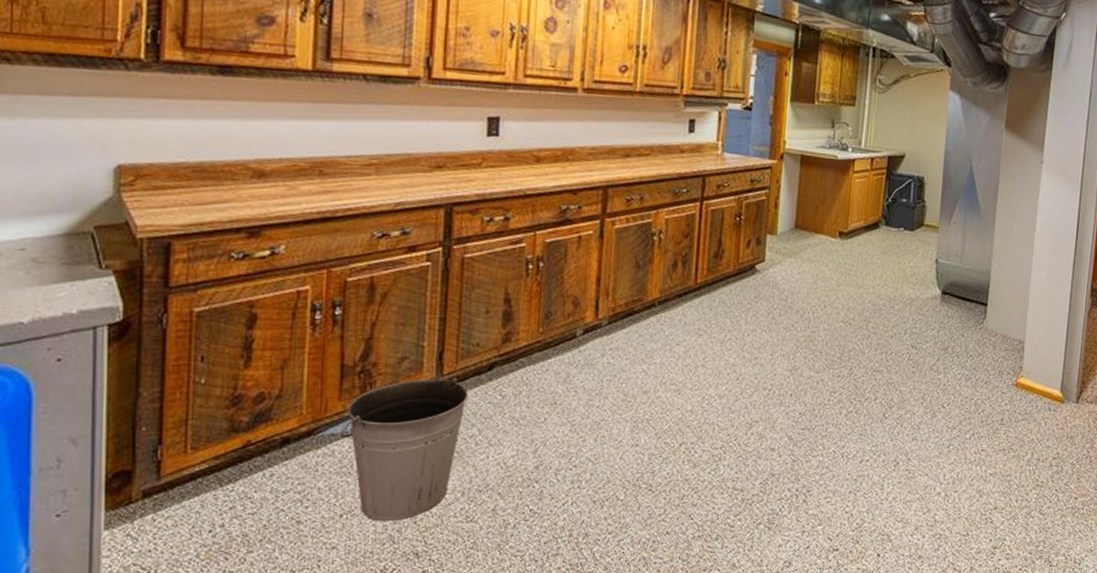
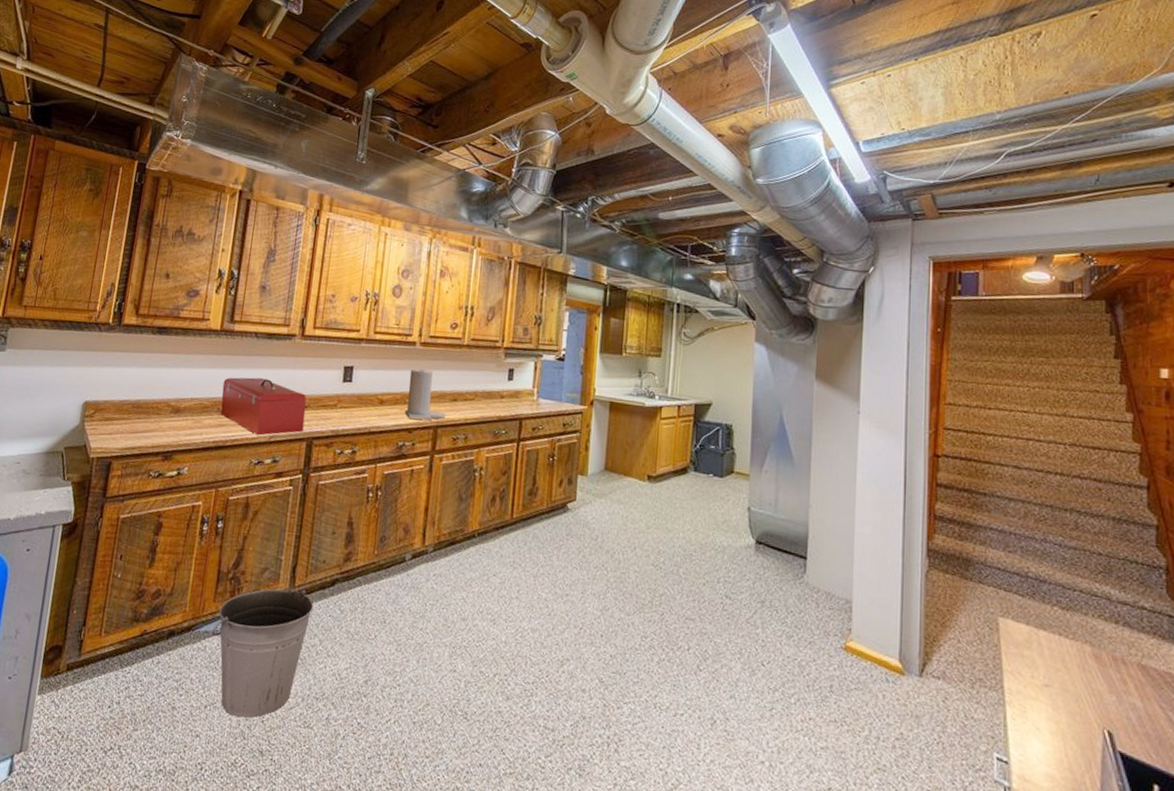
toolbox: none [323,131,441,203] -> present [220,377,306,436]
paper towel: none [567,119,617,181] -> present [404,368,446,422]

